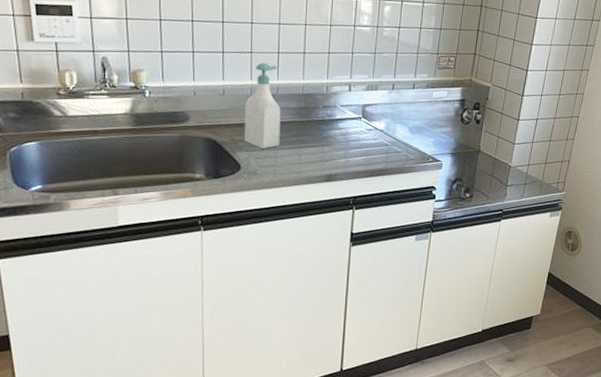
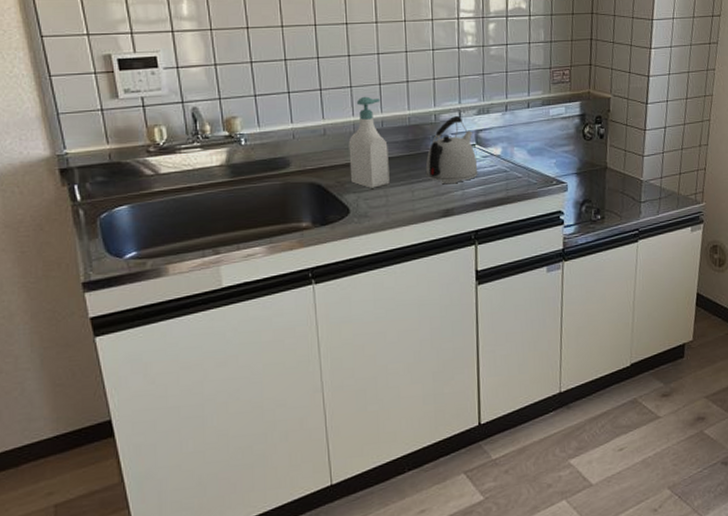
kettle: none [313,90,362,152] -> present [425,116,478,185]

